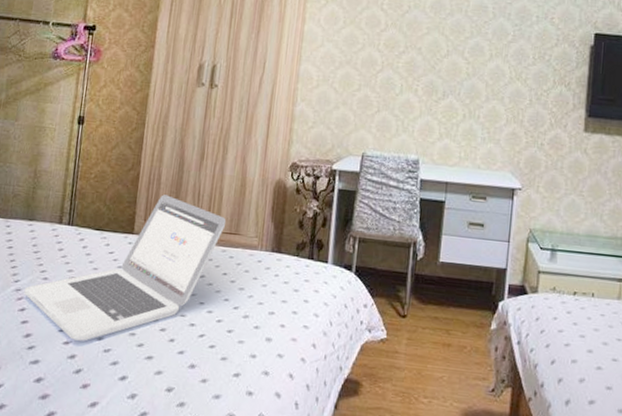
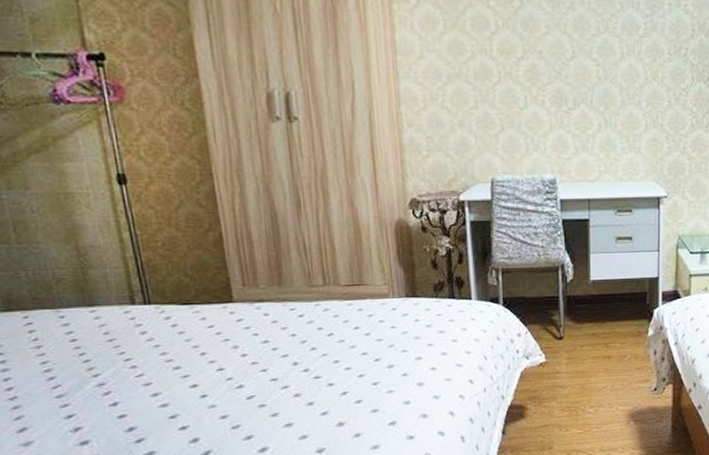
laptop: present [24,194,227,341] -> none [109,254,346,424]

